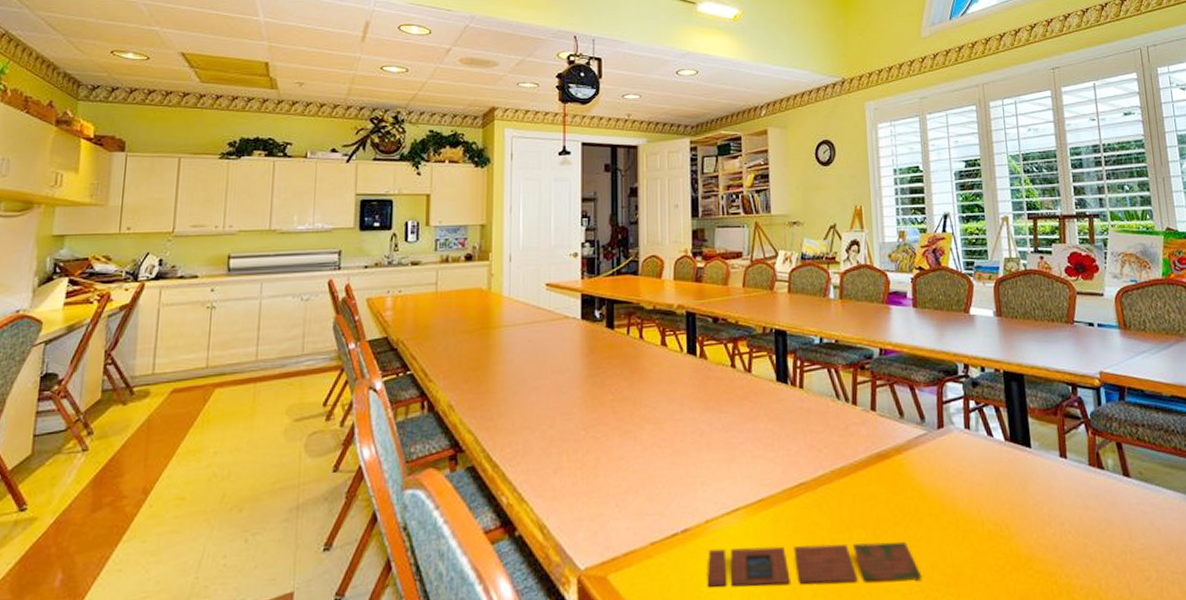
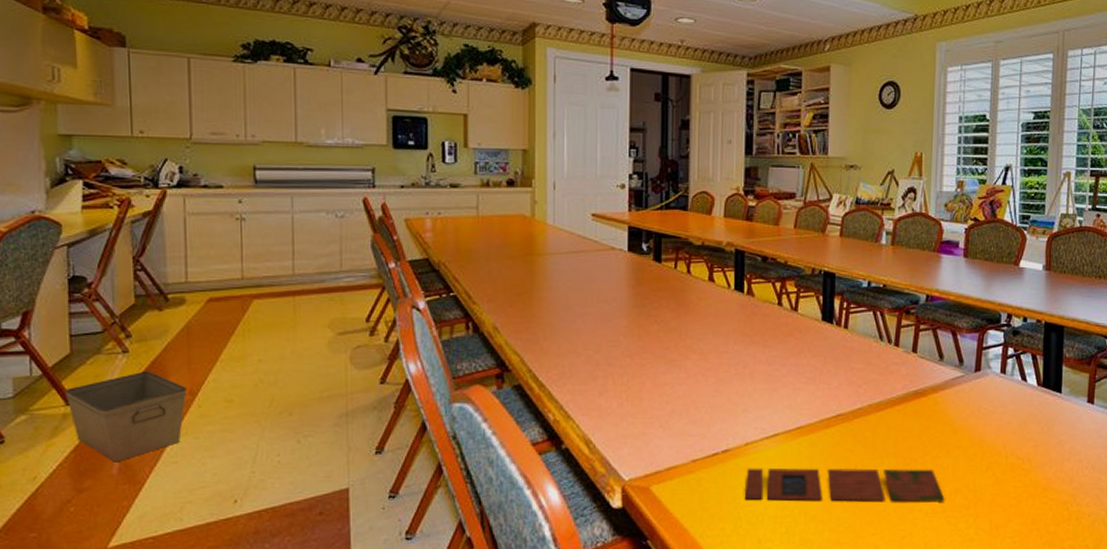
storage bin: none [19,469,141,574] -> present [64,371,187,463]

